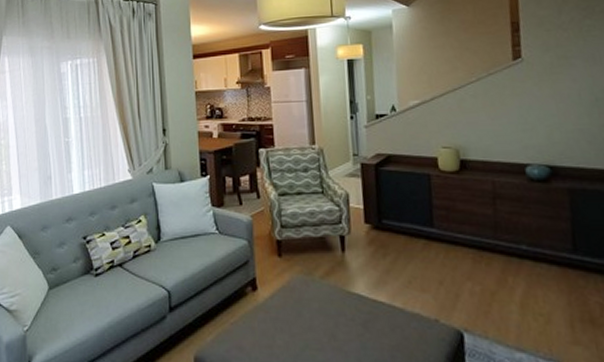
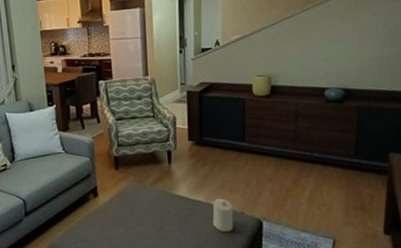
candle: none [399,300,427,347] -> present [212,198,234,233]

